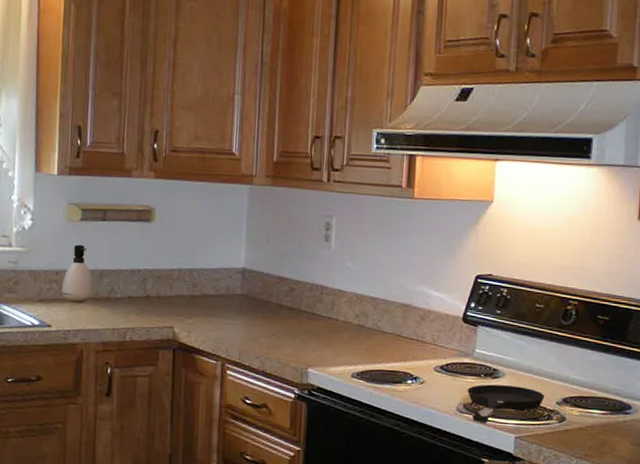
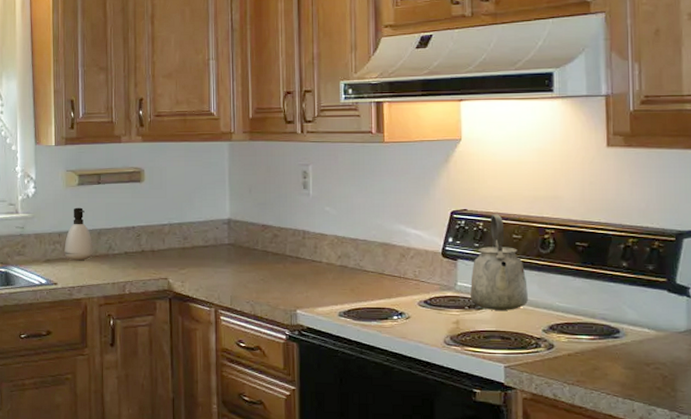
frying pan: present [467,384,545,423] -> none [453,316,531,354]
kettle: none [487,281,546,381] -> present [470,214,529,310]

